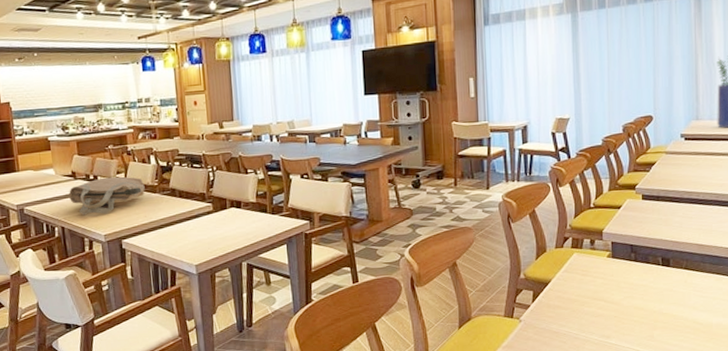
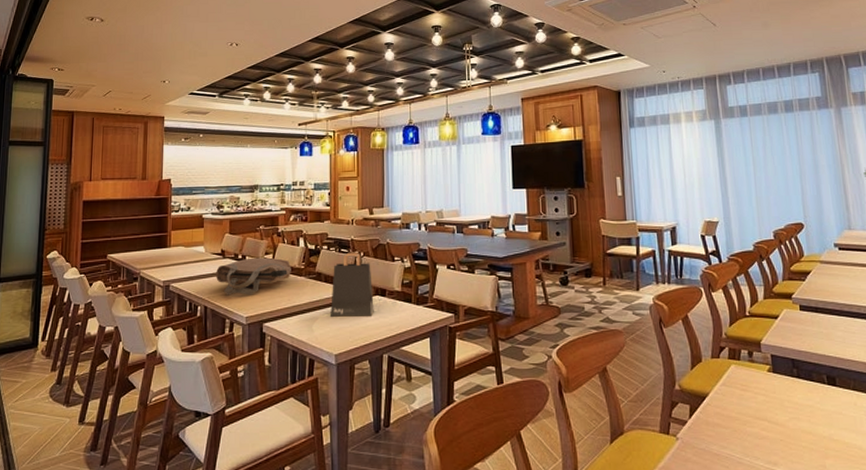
shopping bag: none [187,166,231,230] -> present [331,252,374,318]

